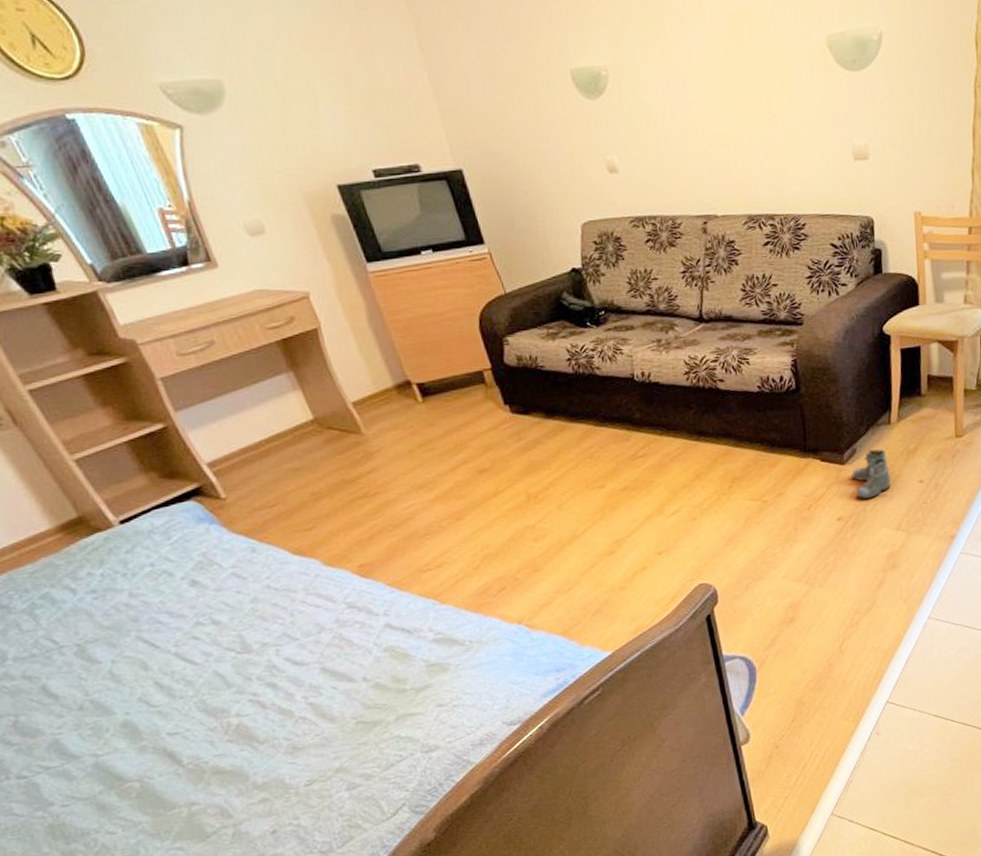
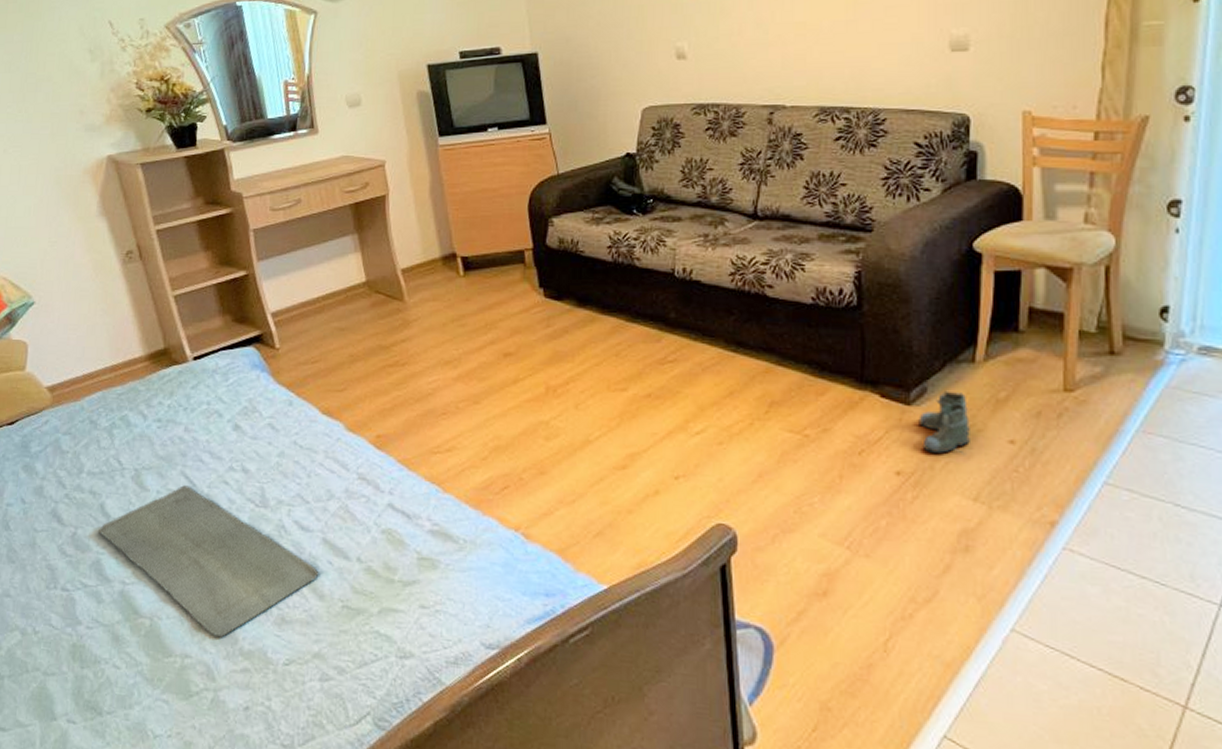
bath mat: none [46,649,325,779] -> present [97,485,319,637]

